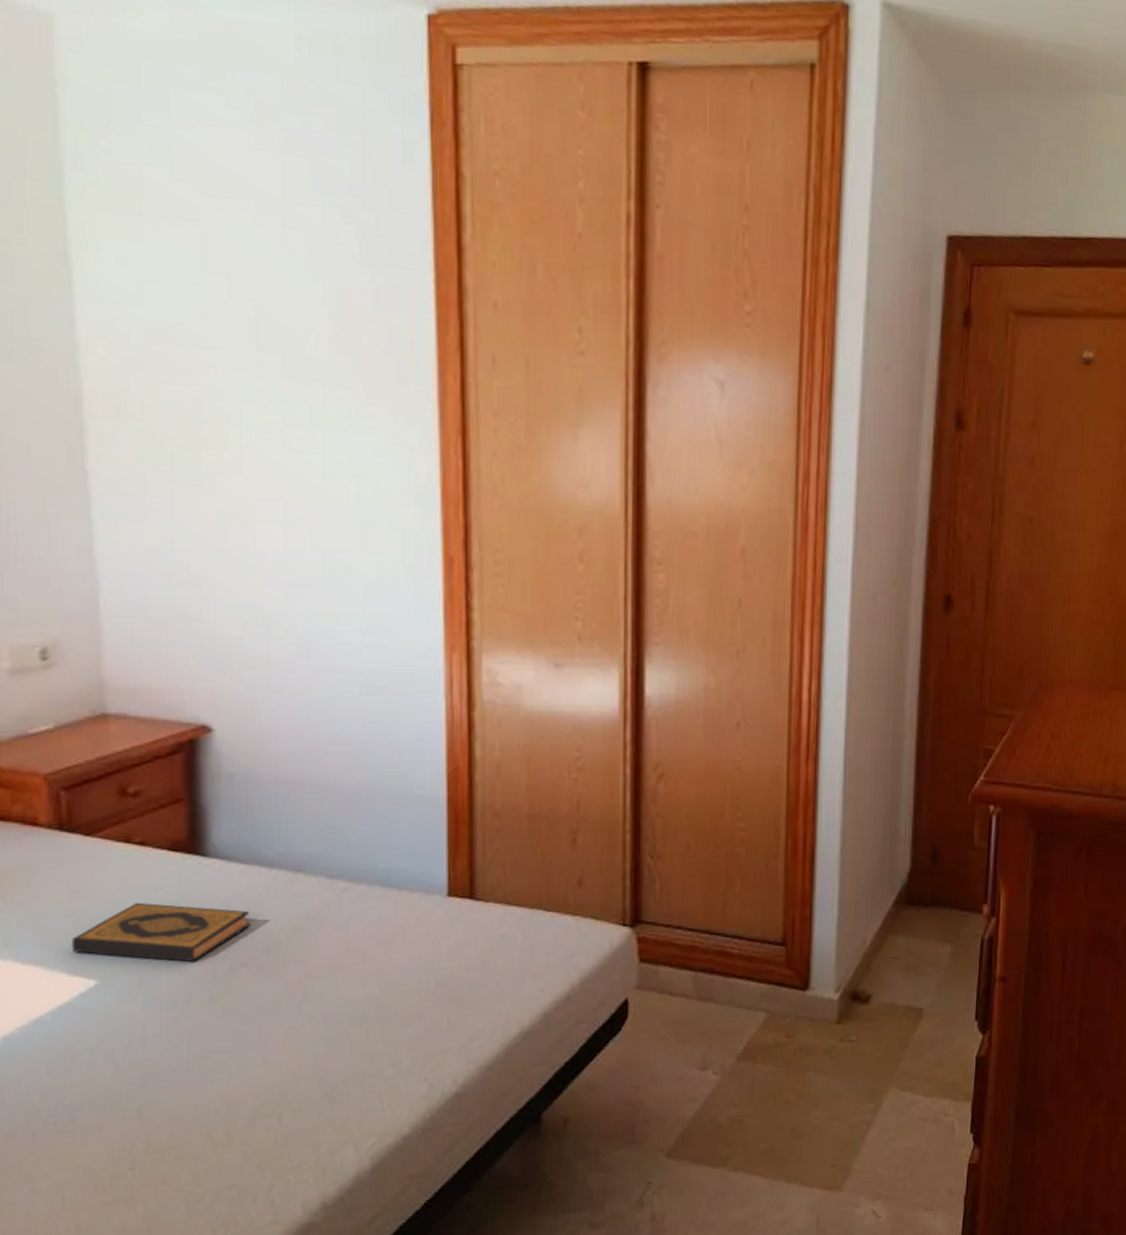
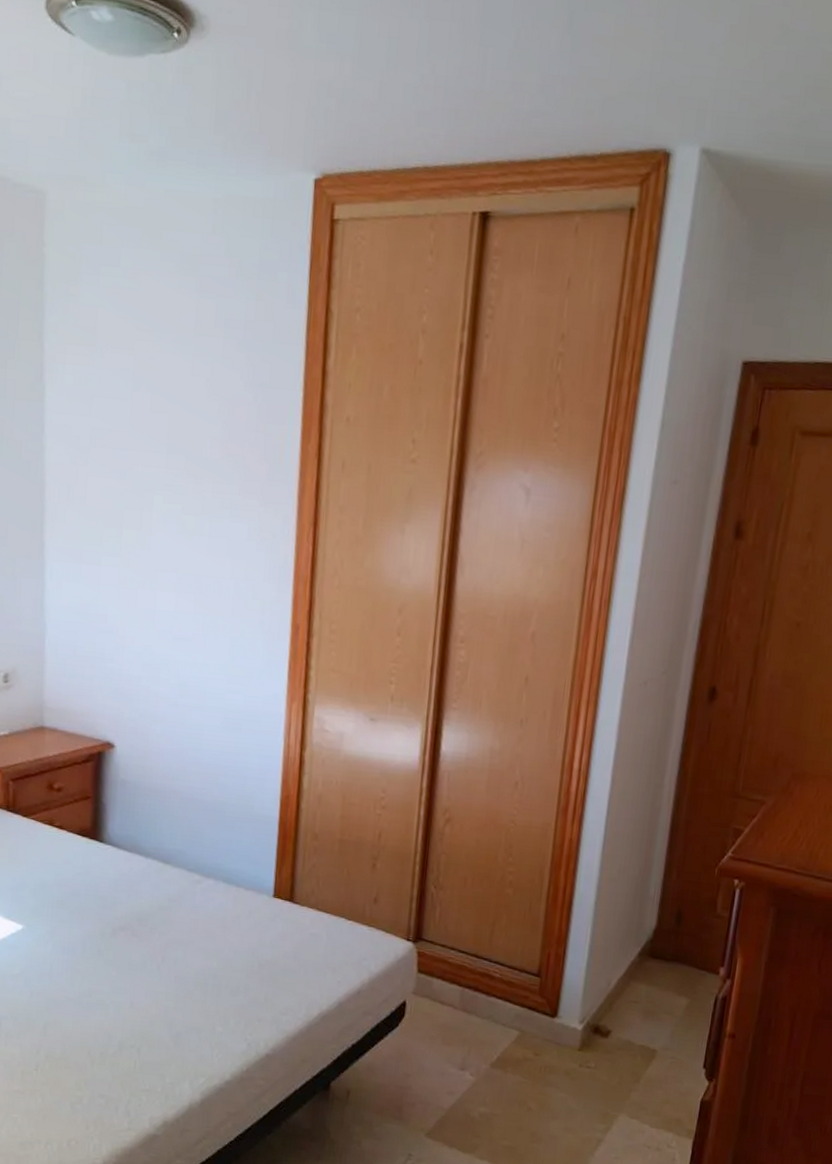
hardback book: present [71,902,250,962] -> none [8,871,130,921]

